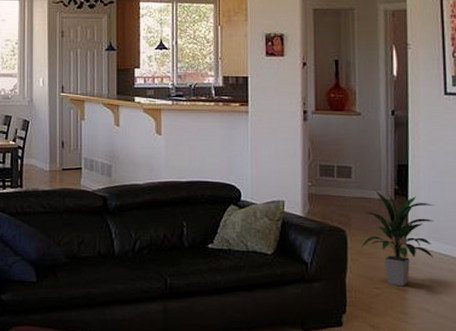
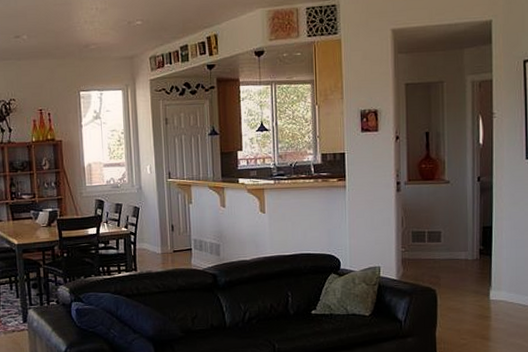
indoor plant: present [361,189,435,287] -> none [449,251,515,336]

